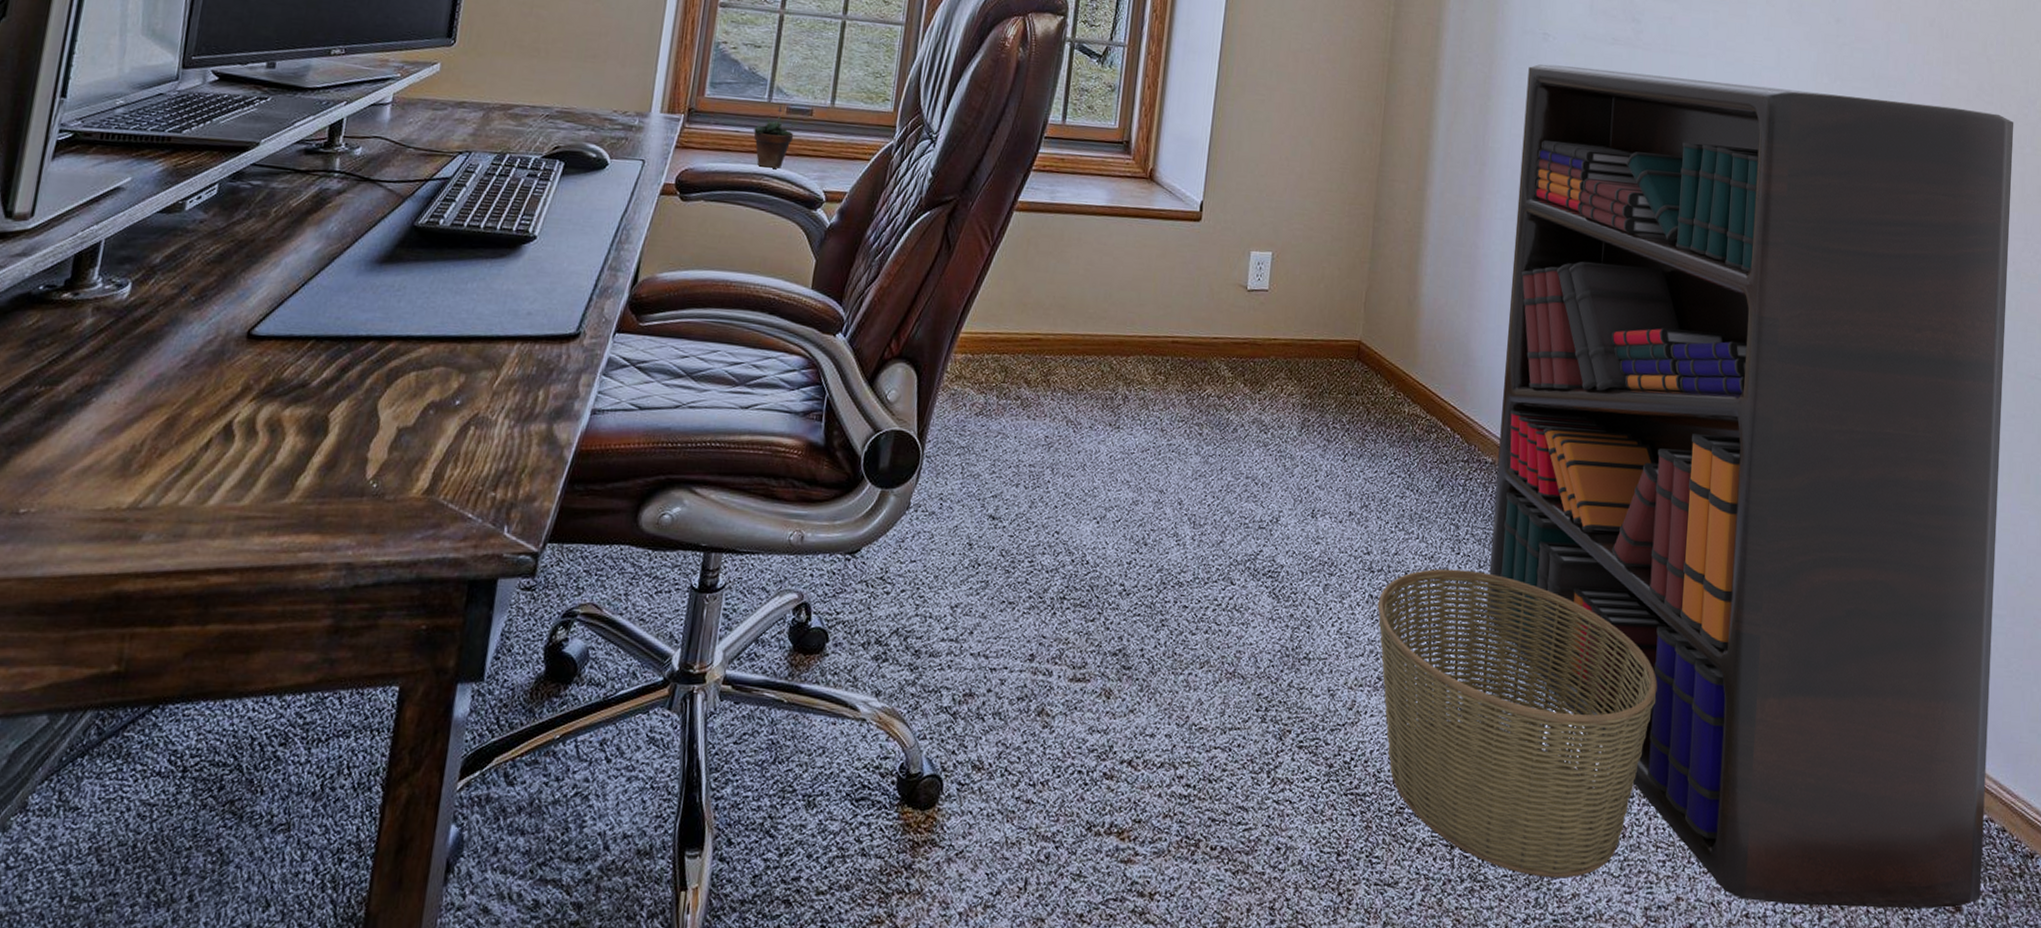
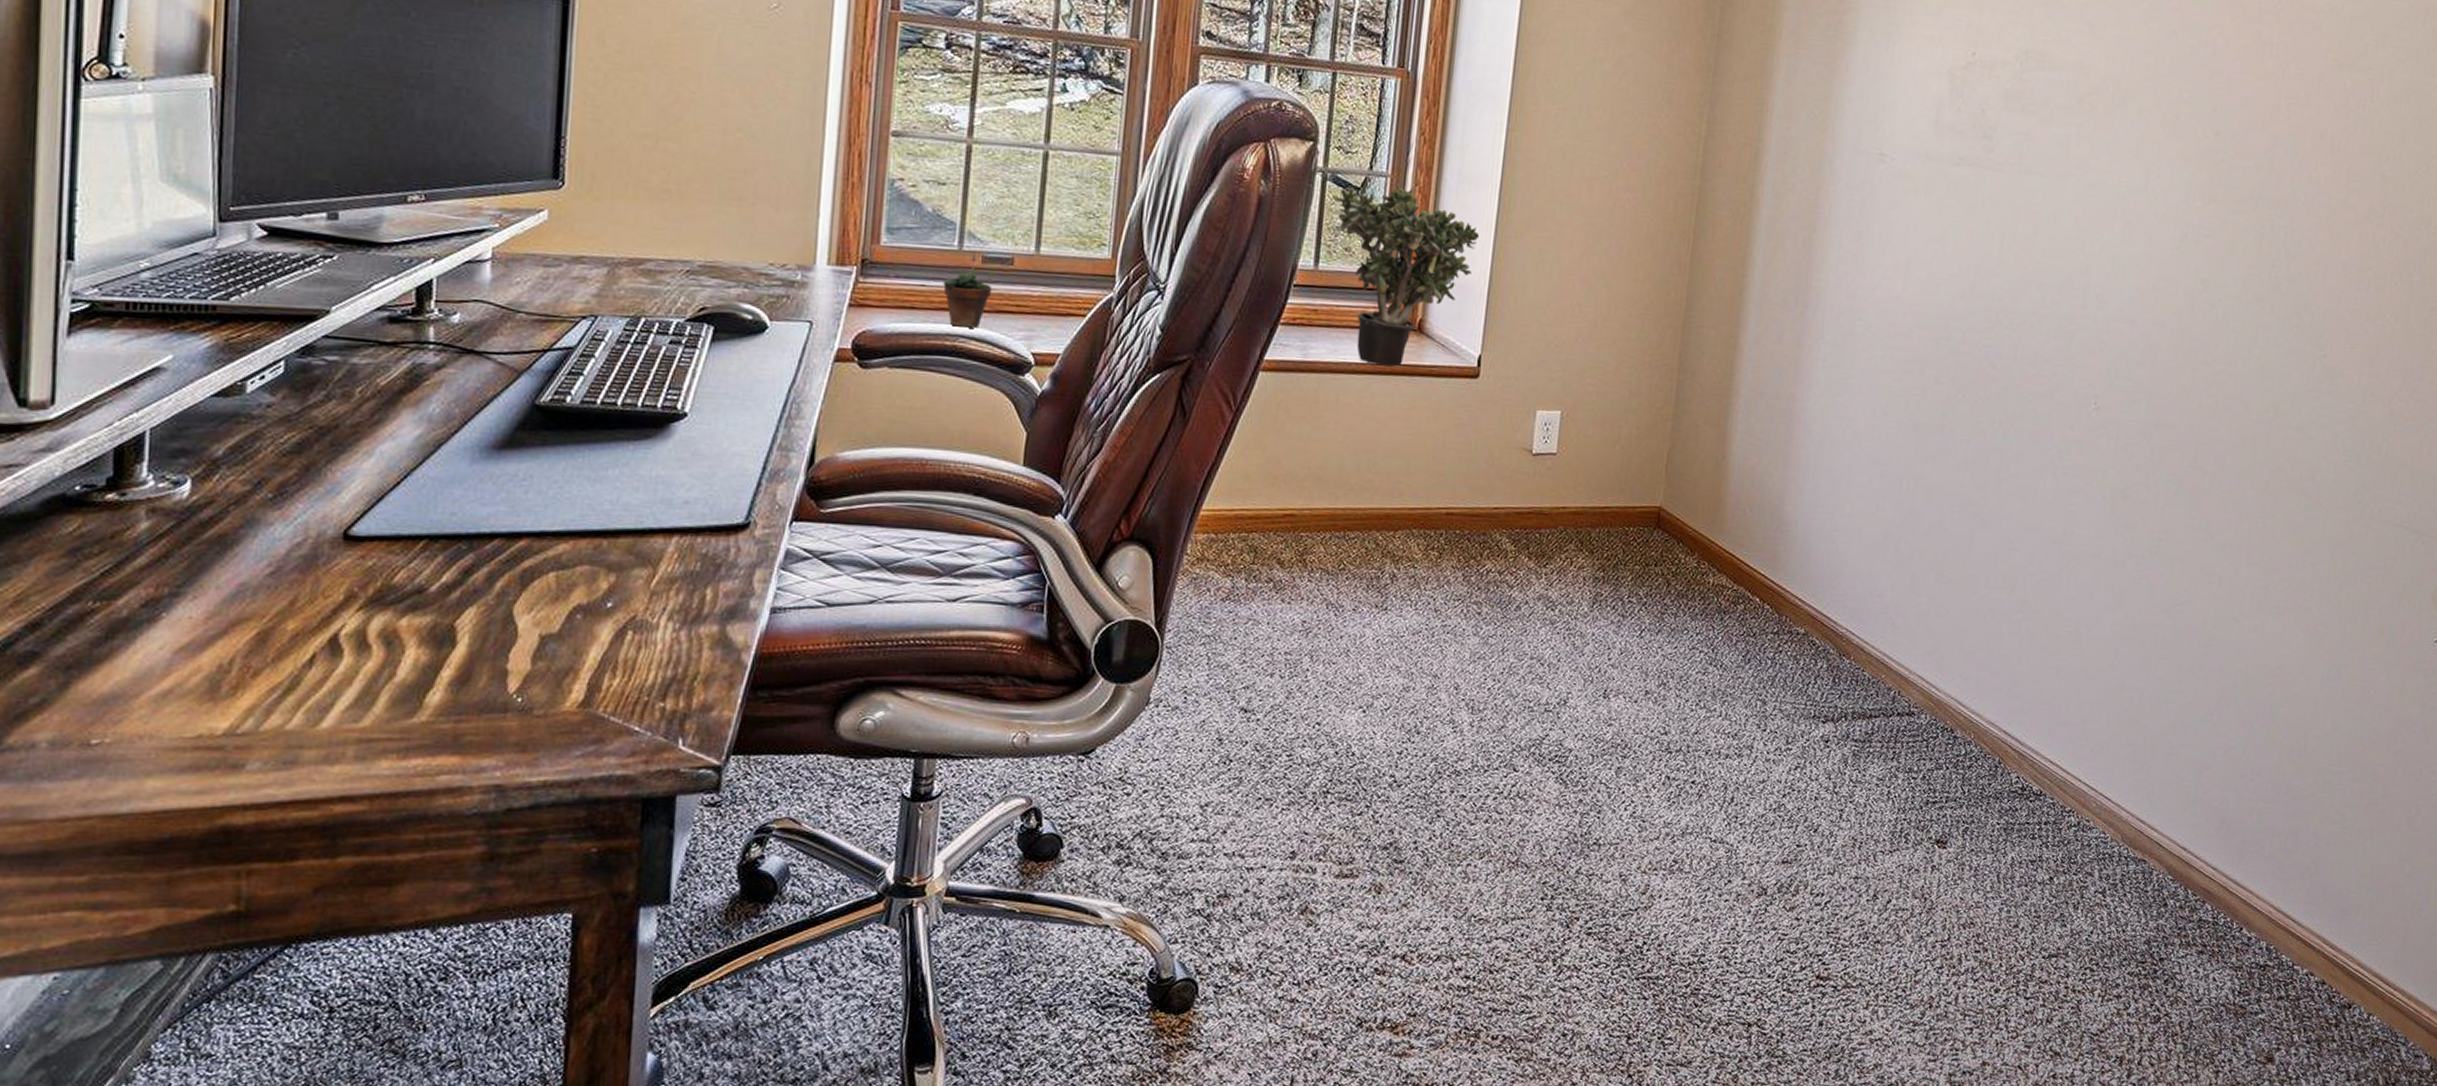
potted plant: none [1078,54,1202,209] -> present [1332,187,1480,366]
basket: present [1377,568,1658,878] -> none [1674,746,1974,1050]
bookshelf: present [1489,64,2014,909] -> none [1796,189,2404,1064]

